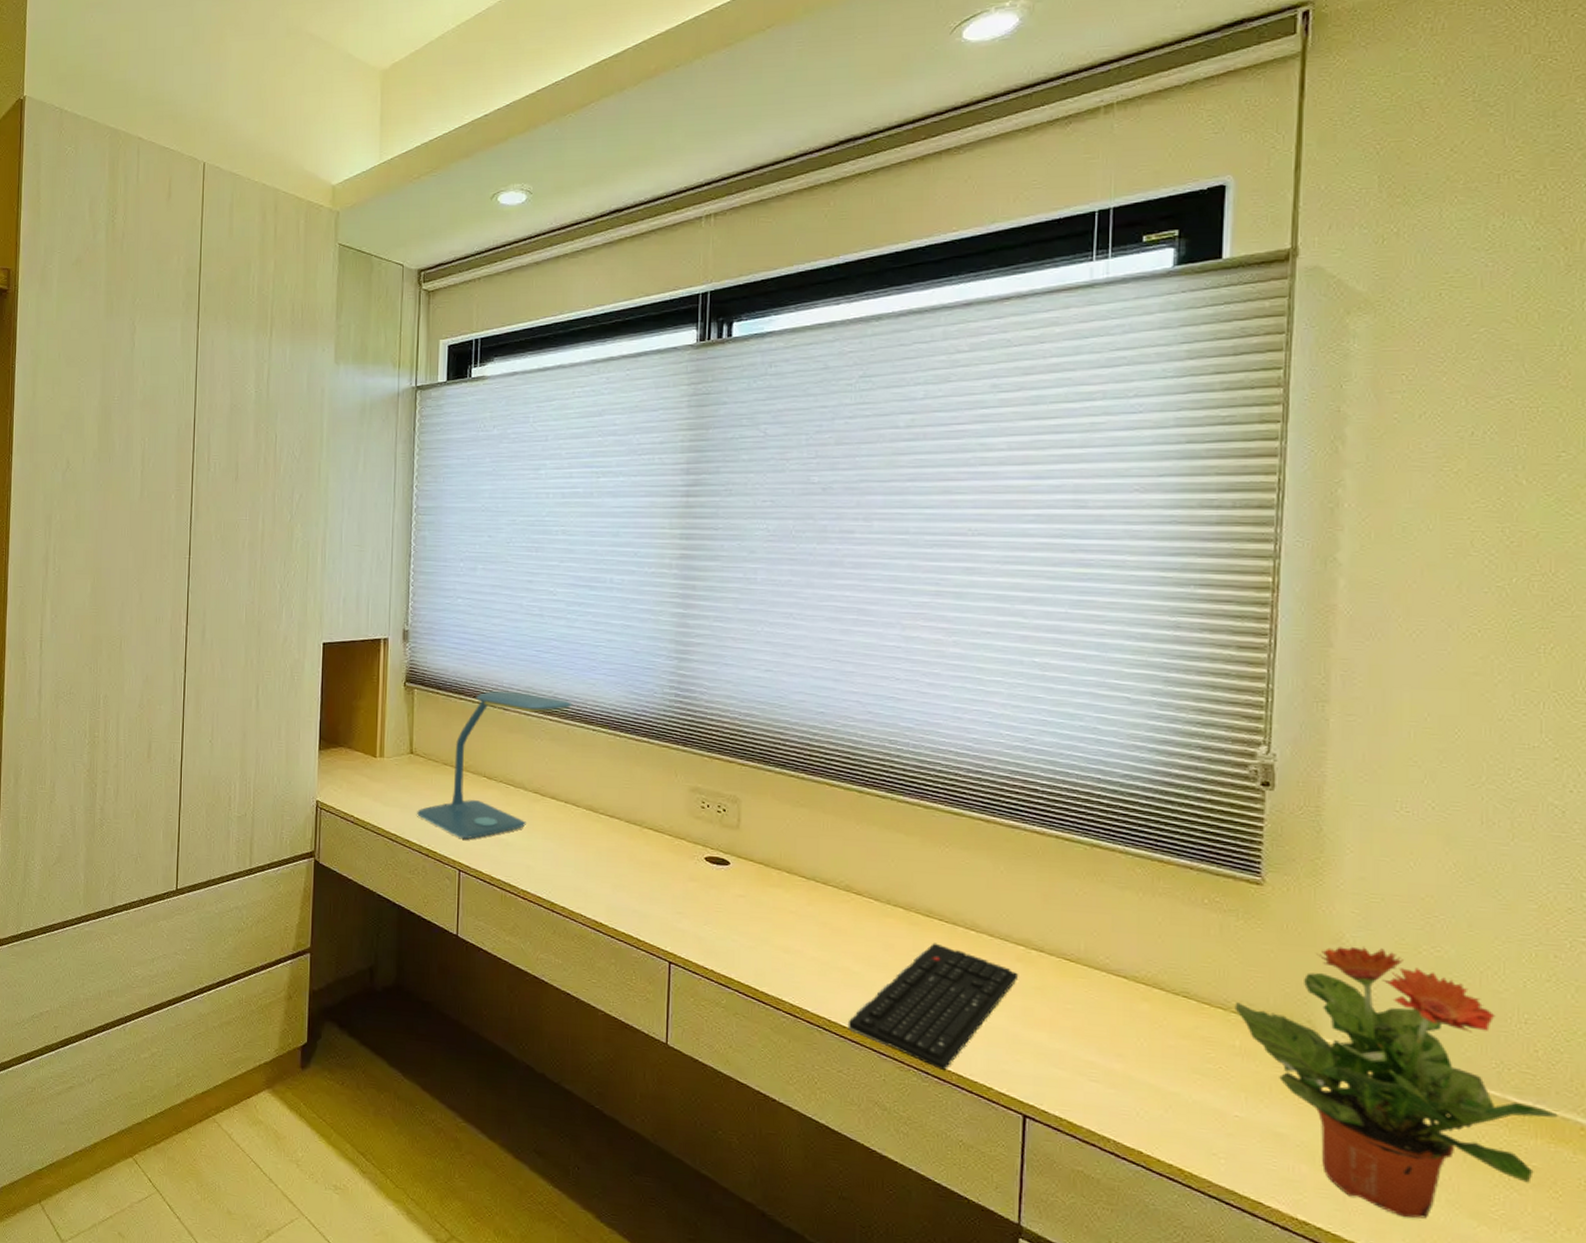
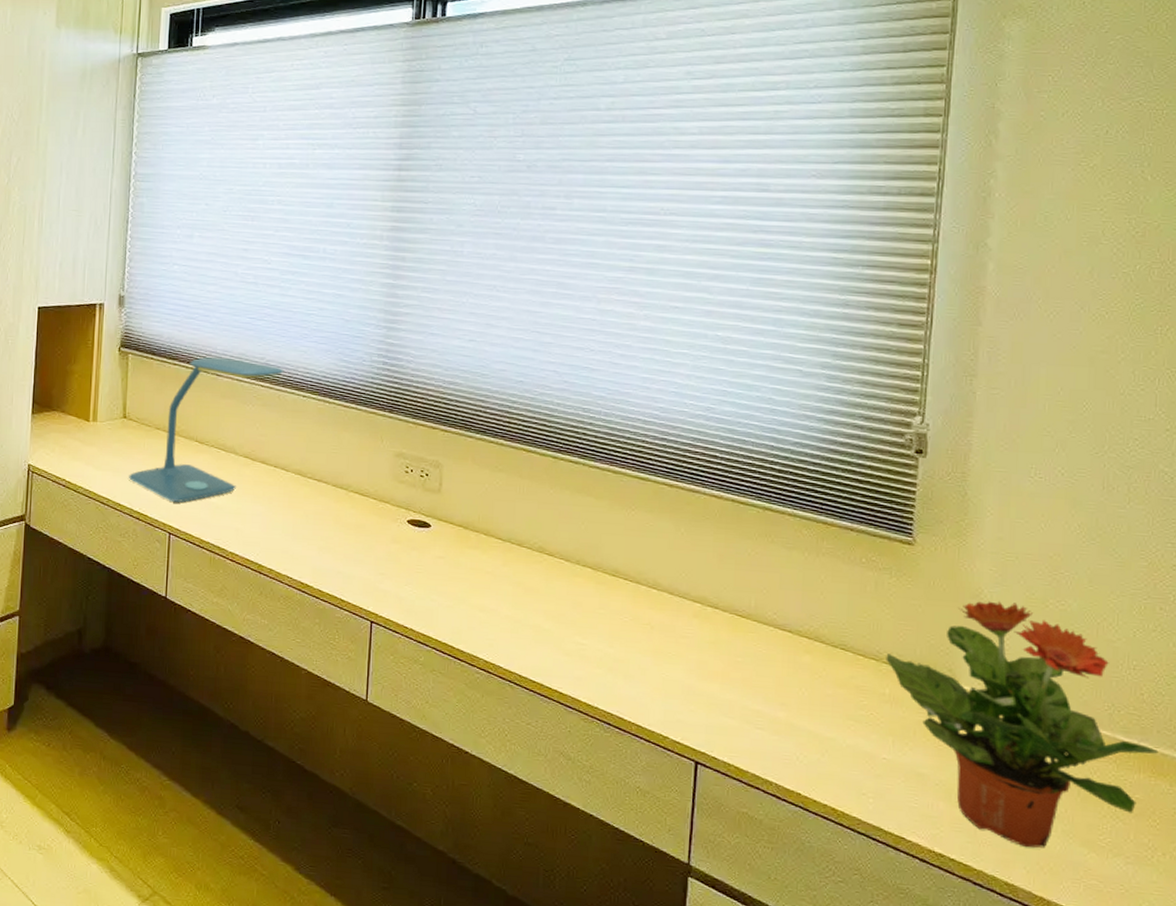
keyboard: present [847,943,1019,1071] -> none [537,601,695,722]

